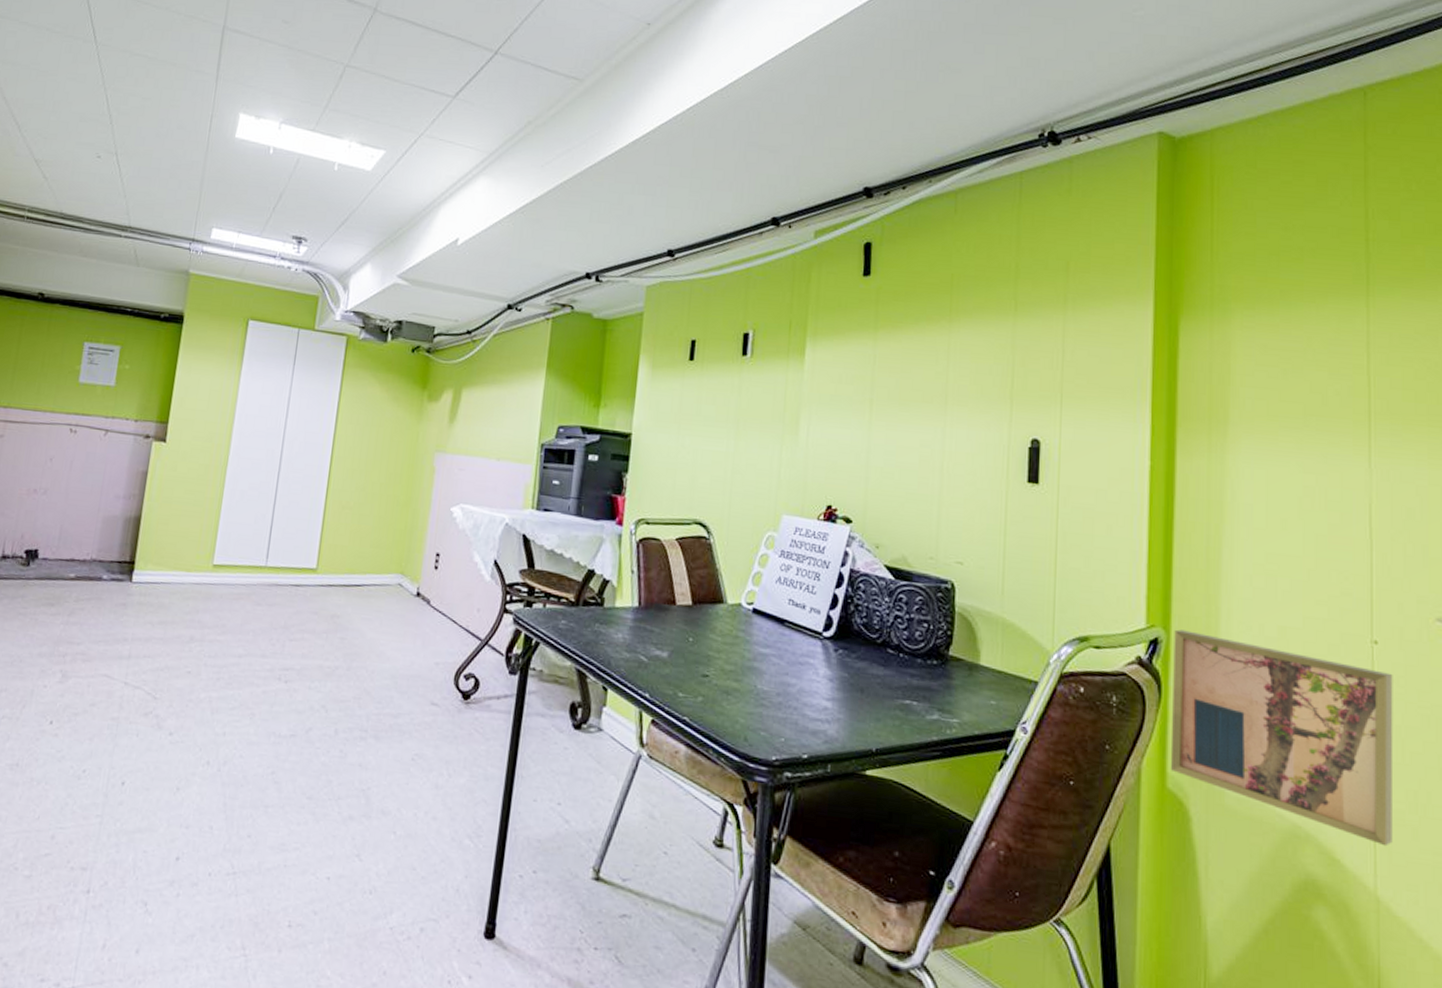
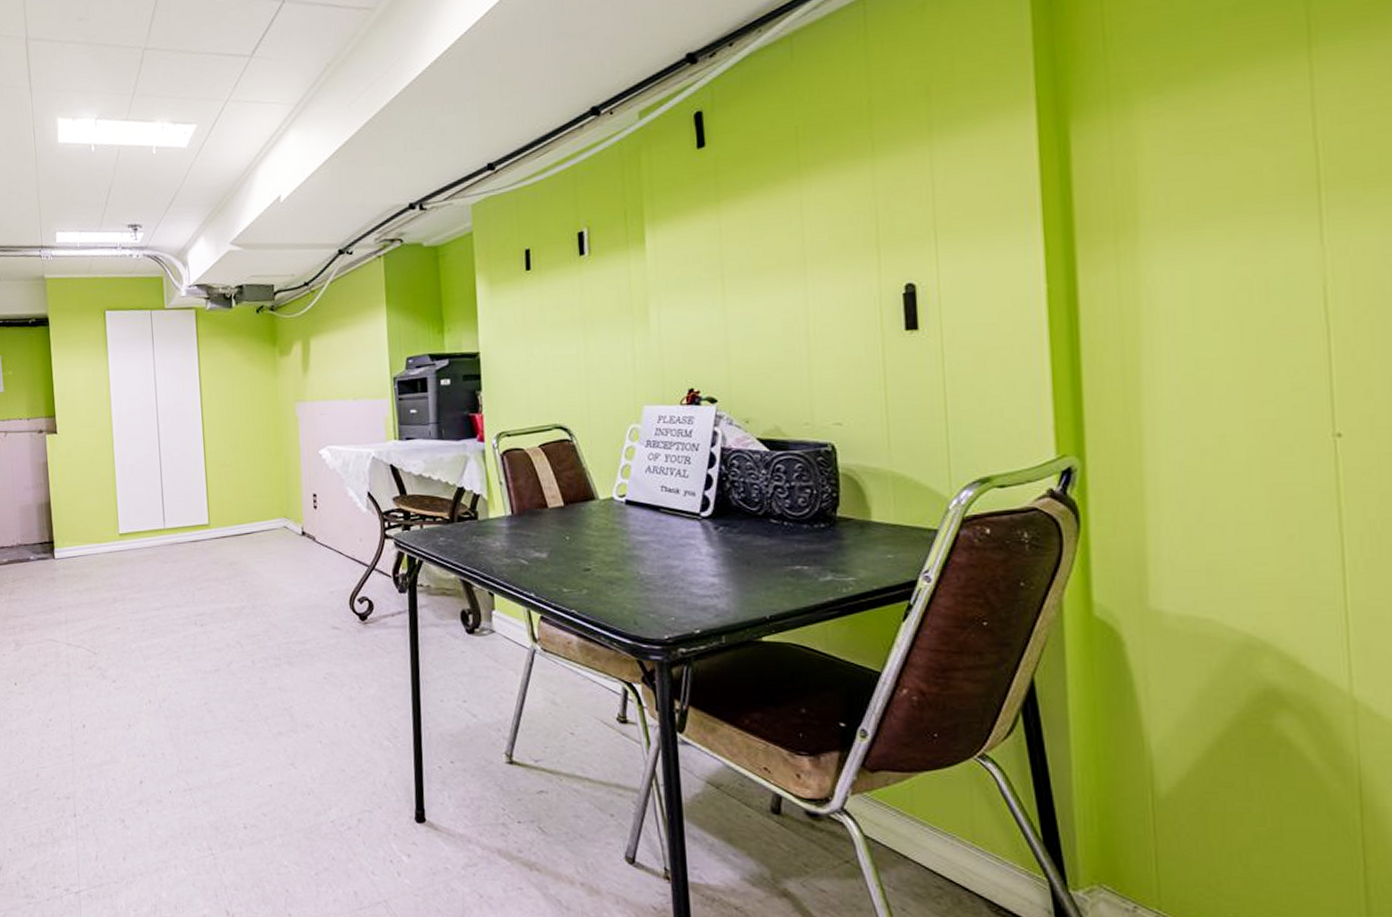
wall art: present [1170,629,1394,847] -> none [1090,454,1370,647]

